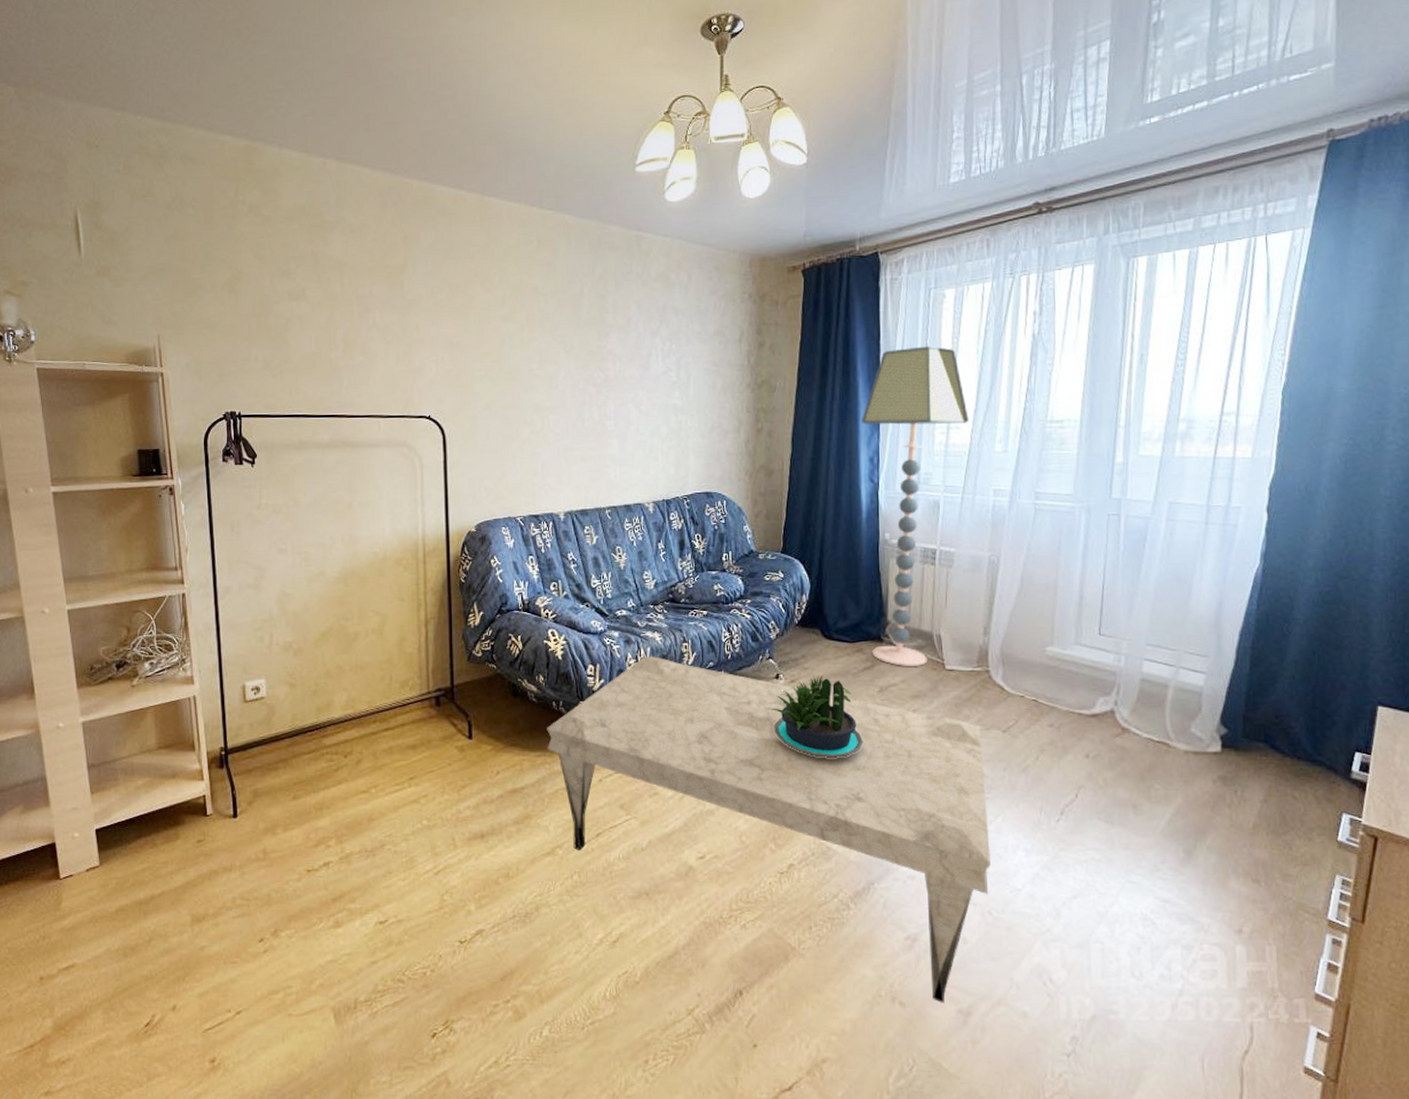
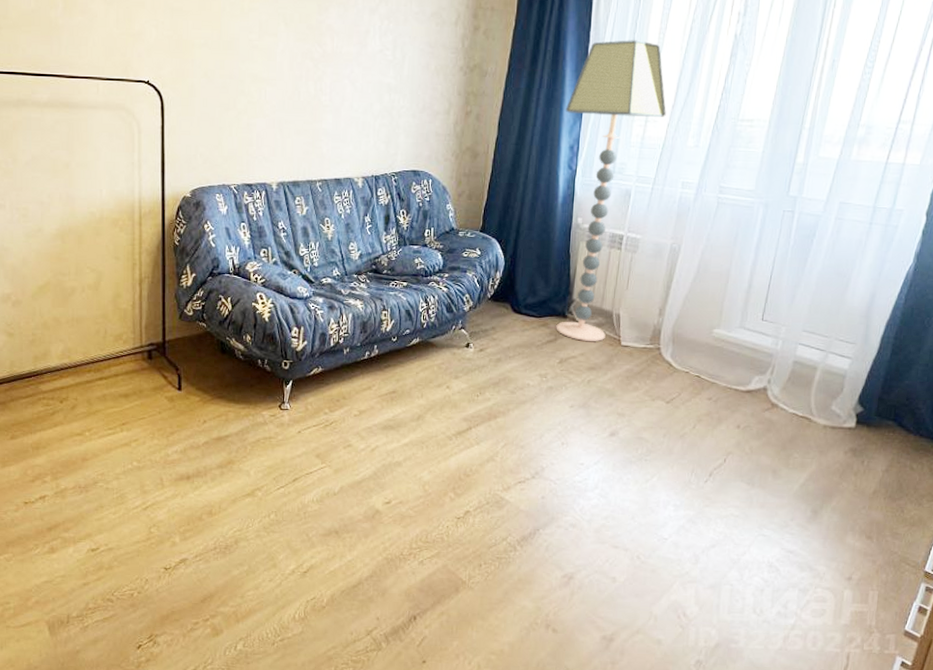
coffee table: present [547,656,991,1003] -> none [251,322,647,631]
potted plant: present [766,674,865,758] -> none [455,345,542,420]

